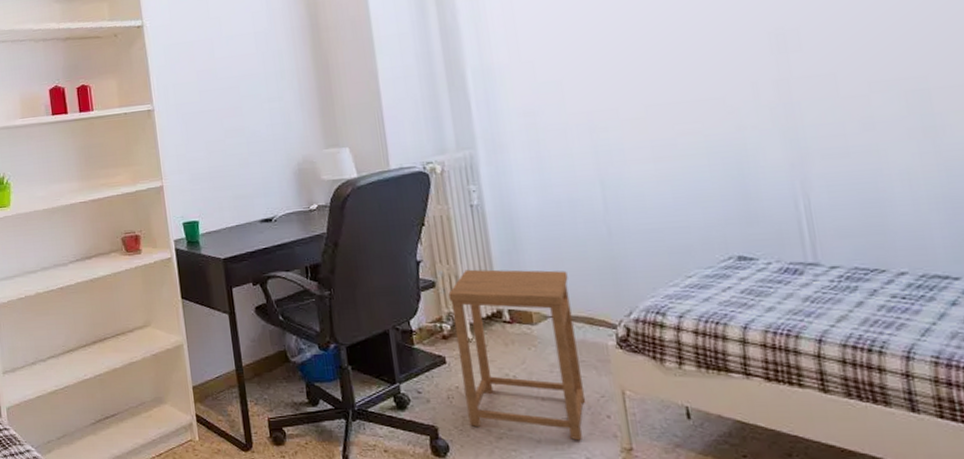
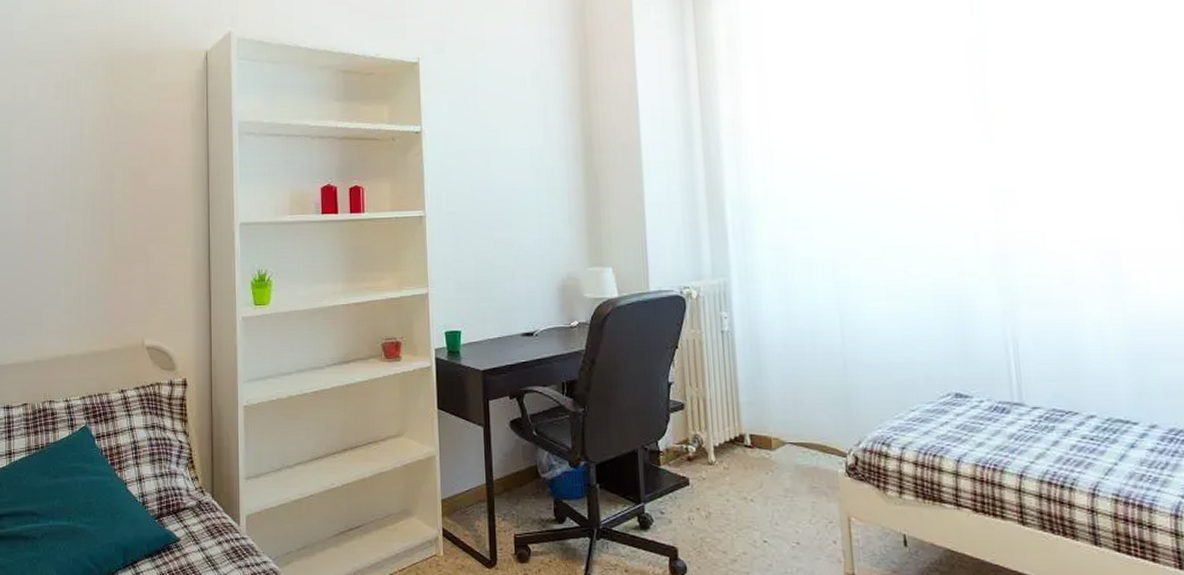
side table: present [448,269,586,441] -> none [696,393,815,565]

